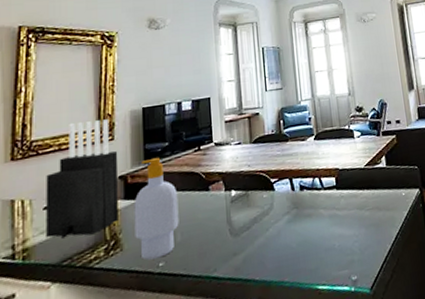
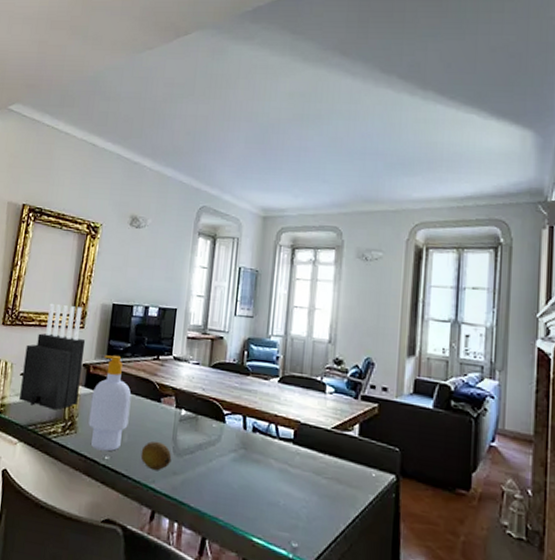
fruit: none [197,228,230,259] -> present [140,441,172,471]

